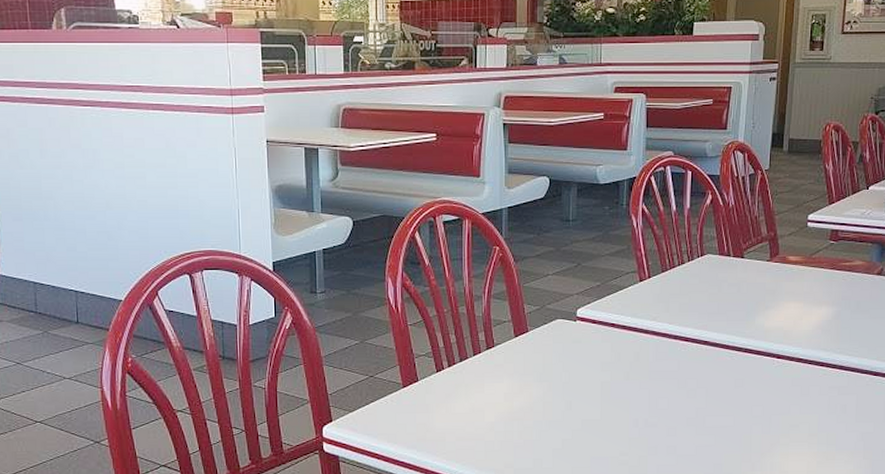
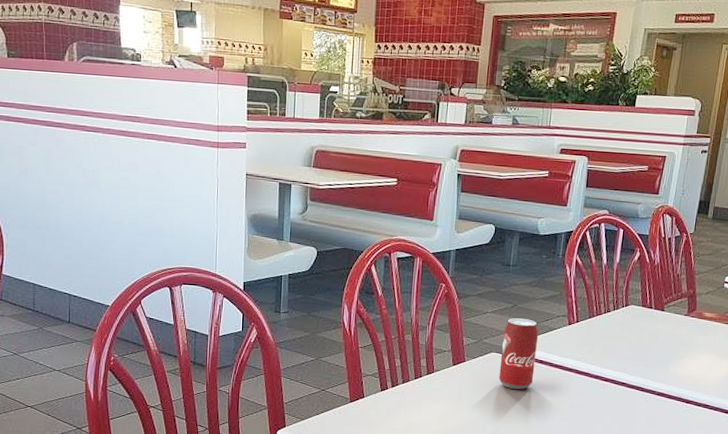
soda can: none [567,279,608,359] -> present [499,318,539,390]

